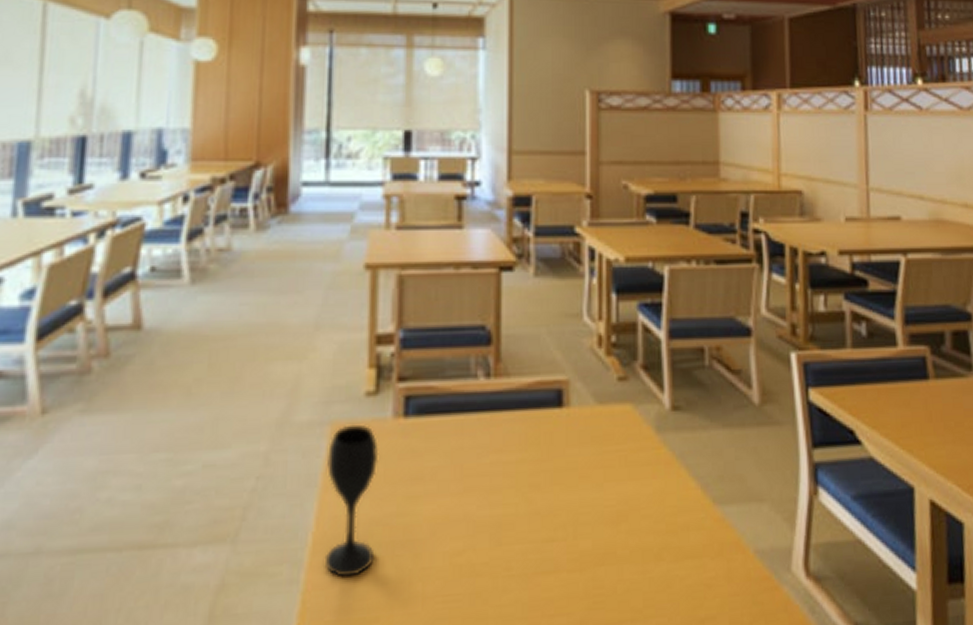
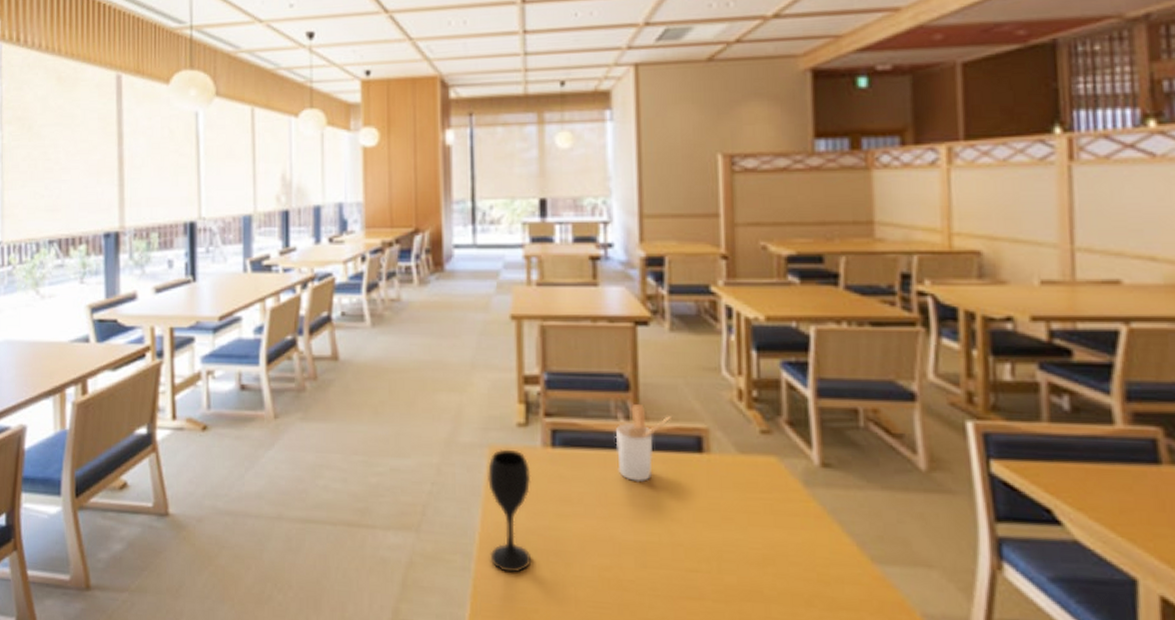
utensil holder: none [474,357,533,448] -> present [615,403,671,483]

